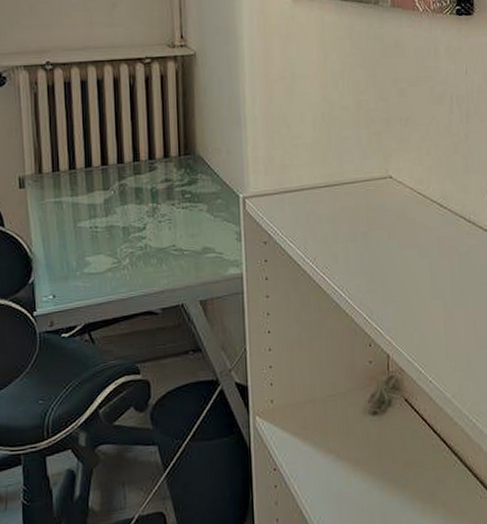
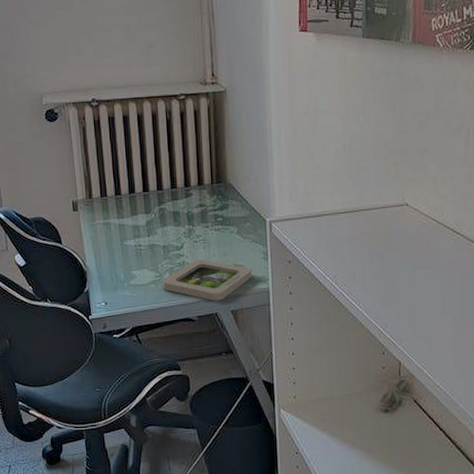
picture frame: none [121,242,223,290] -> present [163,259,252,301]

